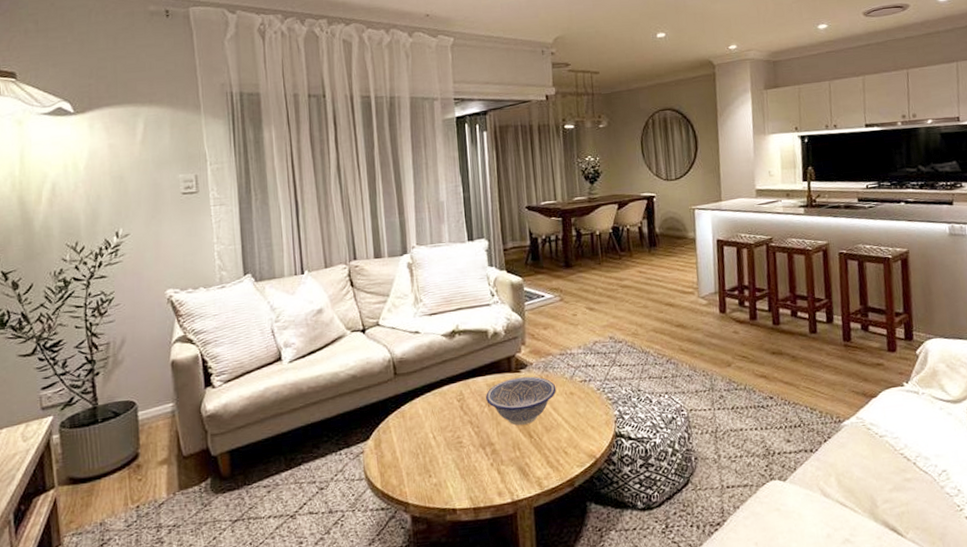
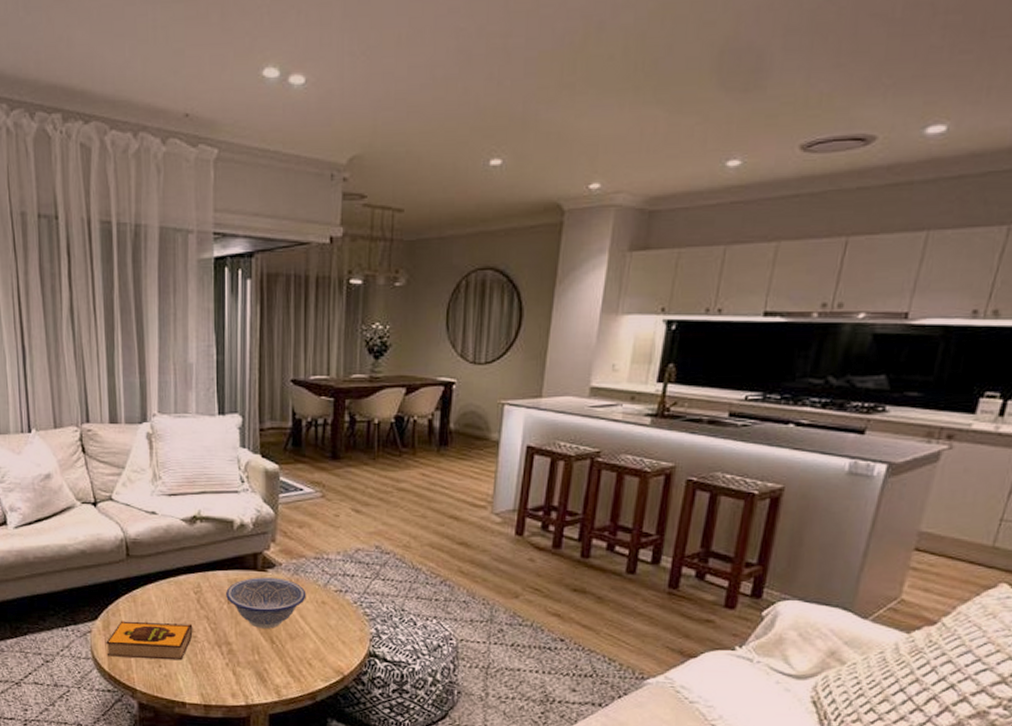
hardback book: none [378,431,459,474] -> present [106,621,193,661]

